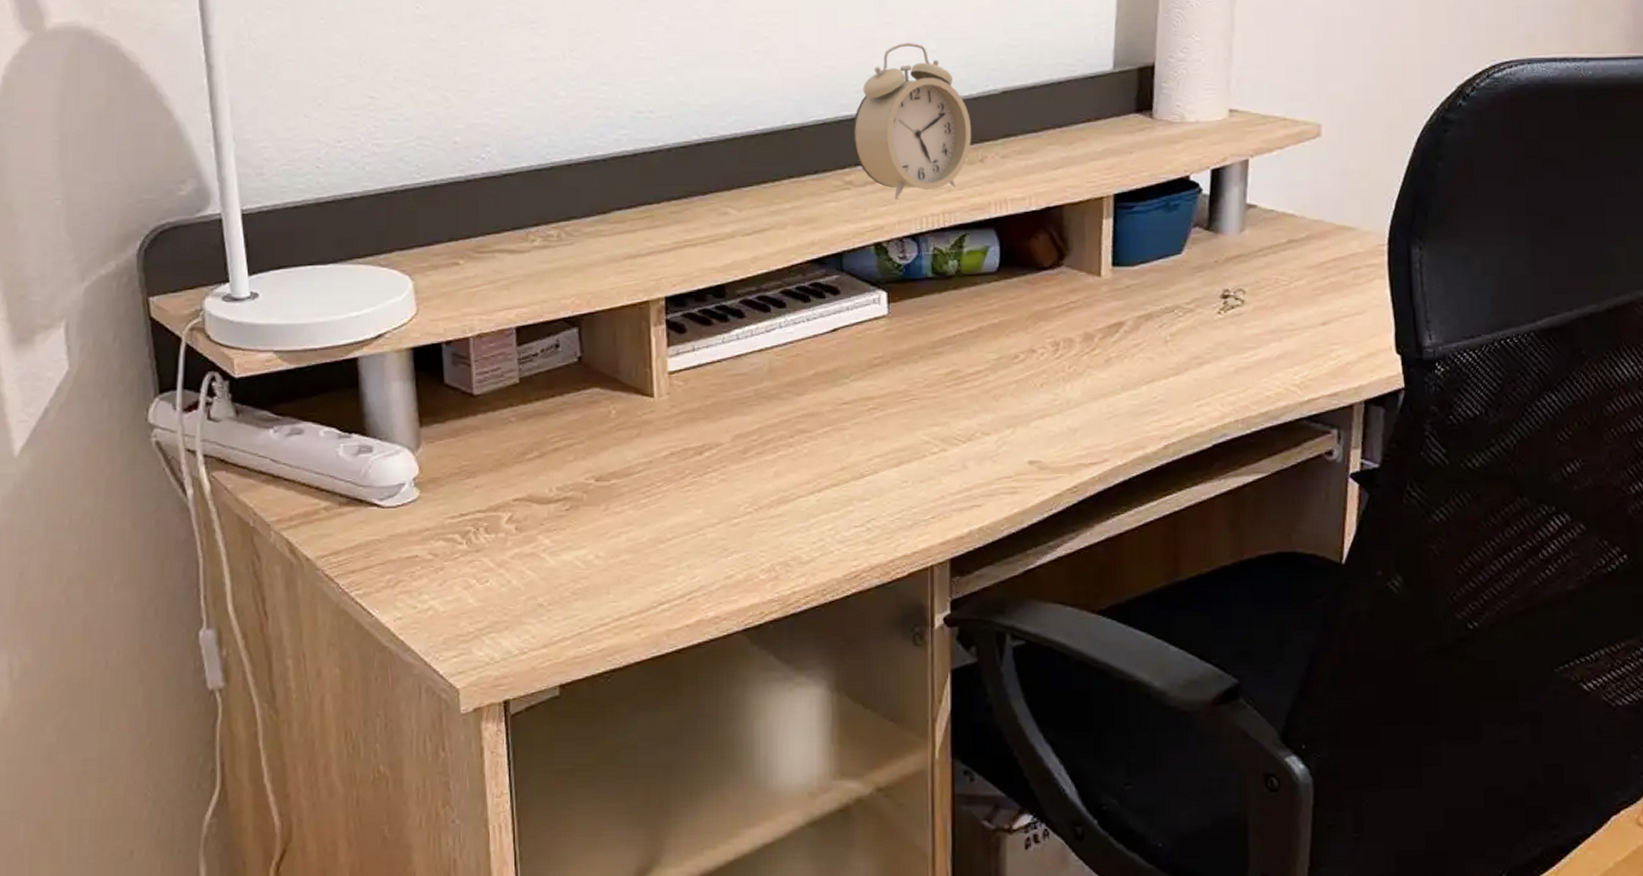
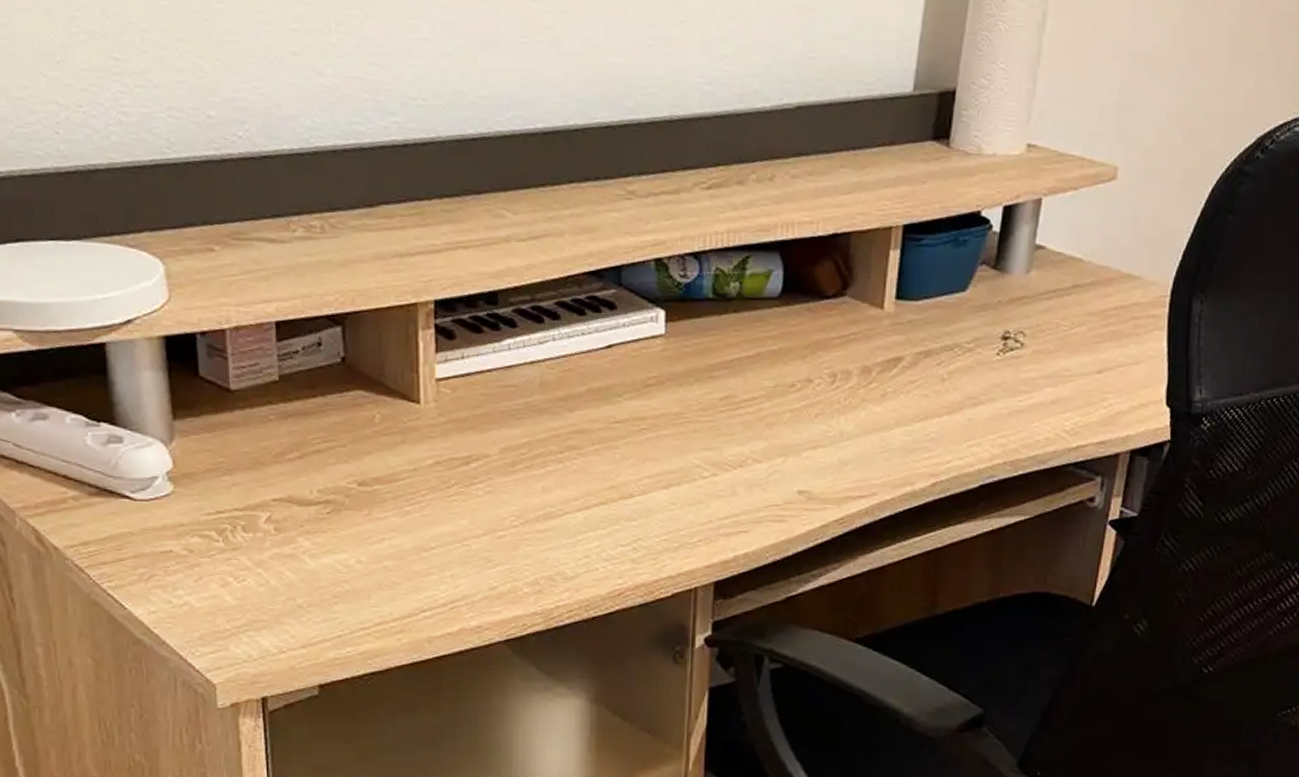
alarm clock: present [852,43,972,200] -> none [637,45,763,214]

